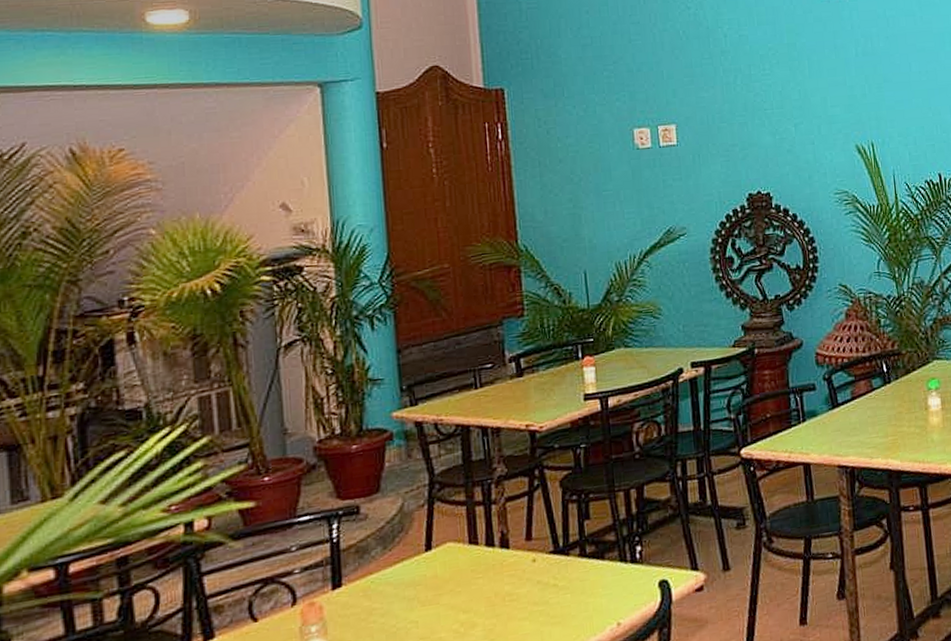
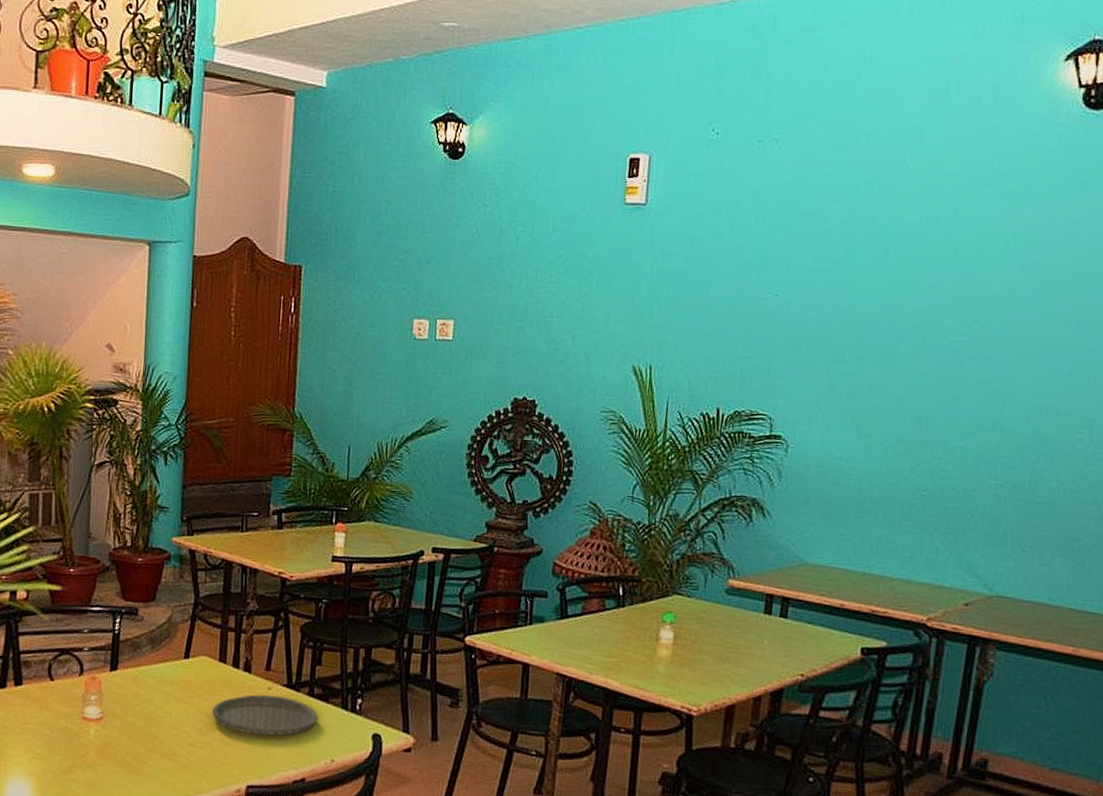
plate: none [467,566,596,621] -> present [211,694,319,736]

